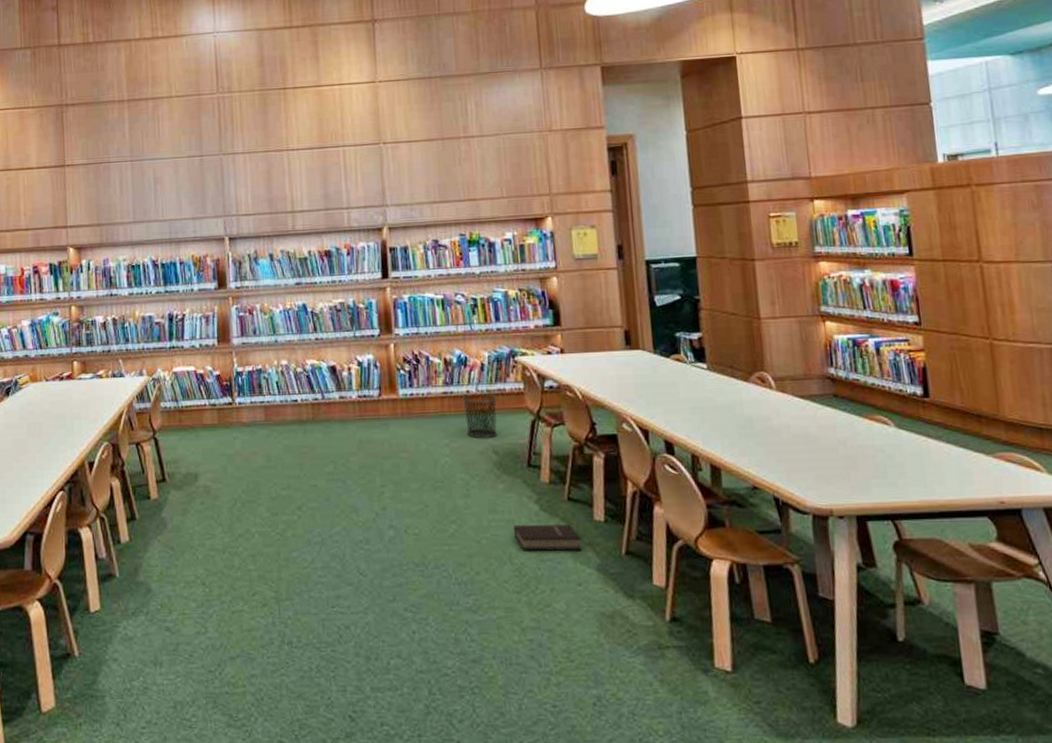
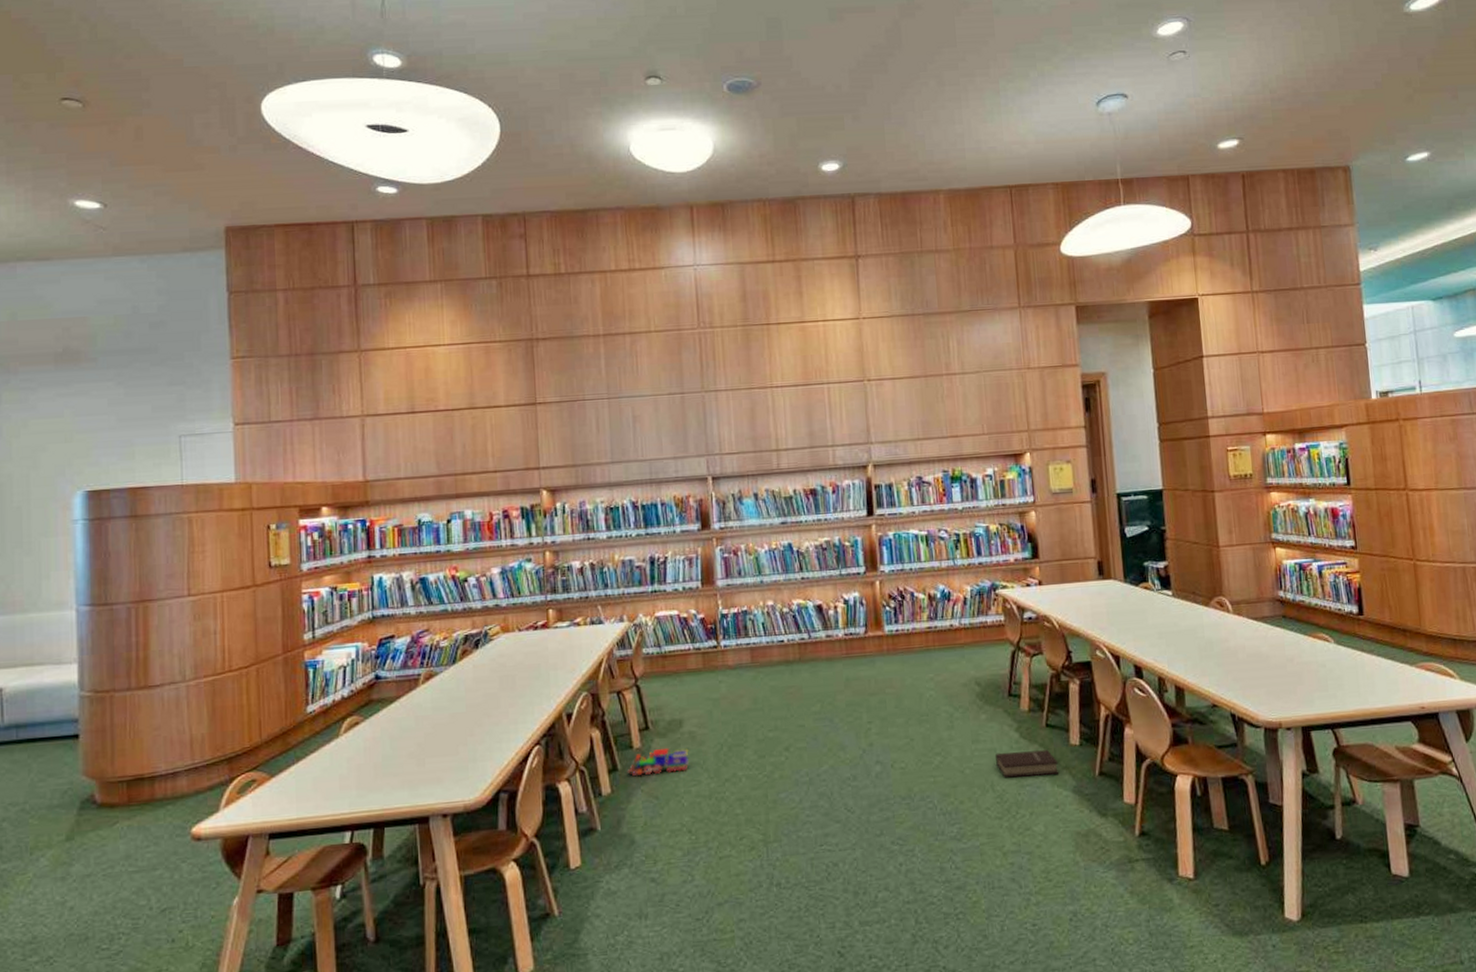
toy train: none [144,501,204,526] -> present [627,748,690,776]
waste bin: present [461,394,498,438] -> none [945,627,980,671]

